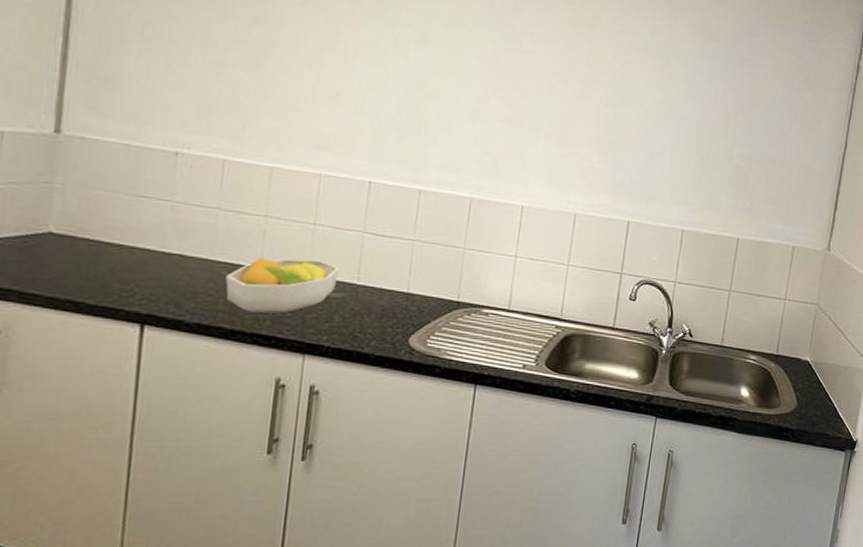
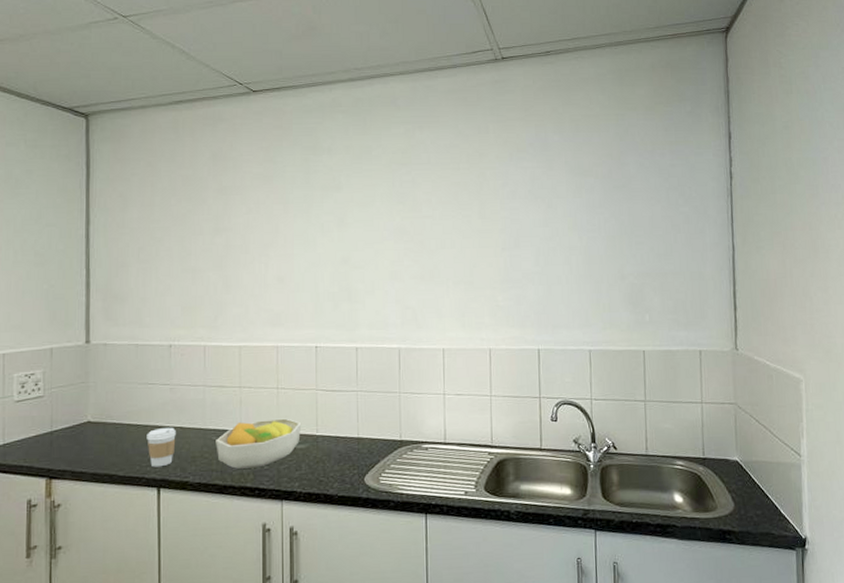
coffee cup: none [131,252,174,300] -> present [146,427,176,467]

